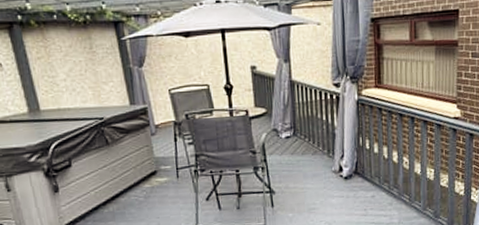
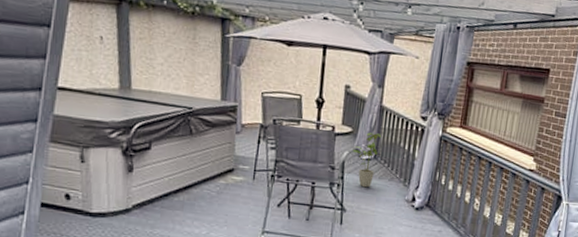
house plant: none [270,109,297,166] -> present [352,132,382,188]

